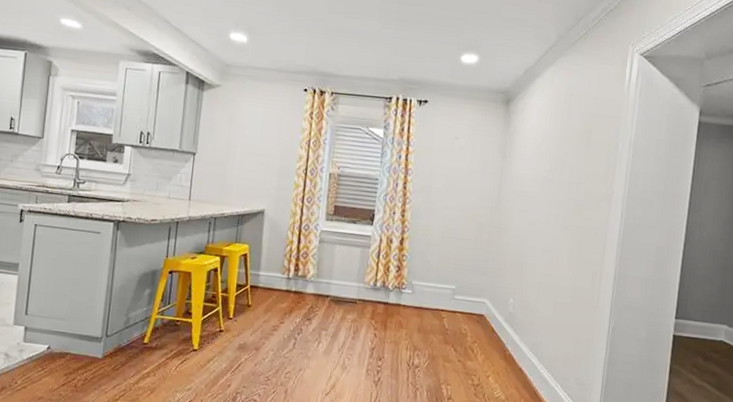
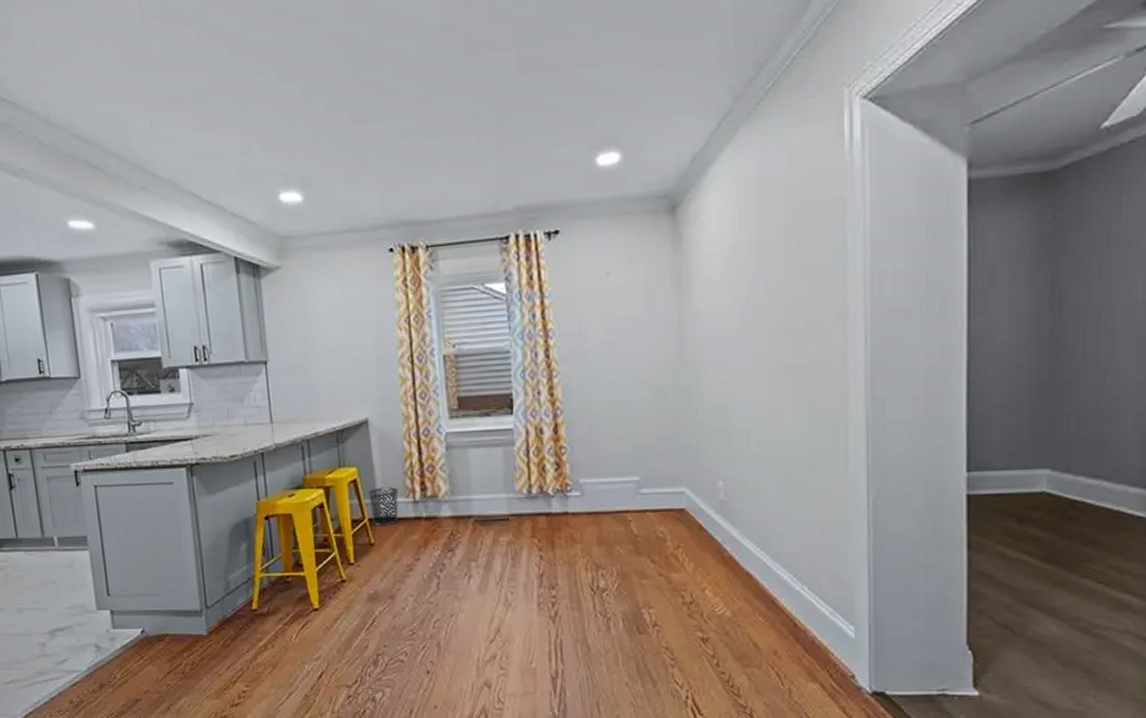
waste bin: none [253,263,278,293] -> present [368,487,399,526]

